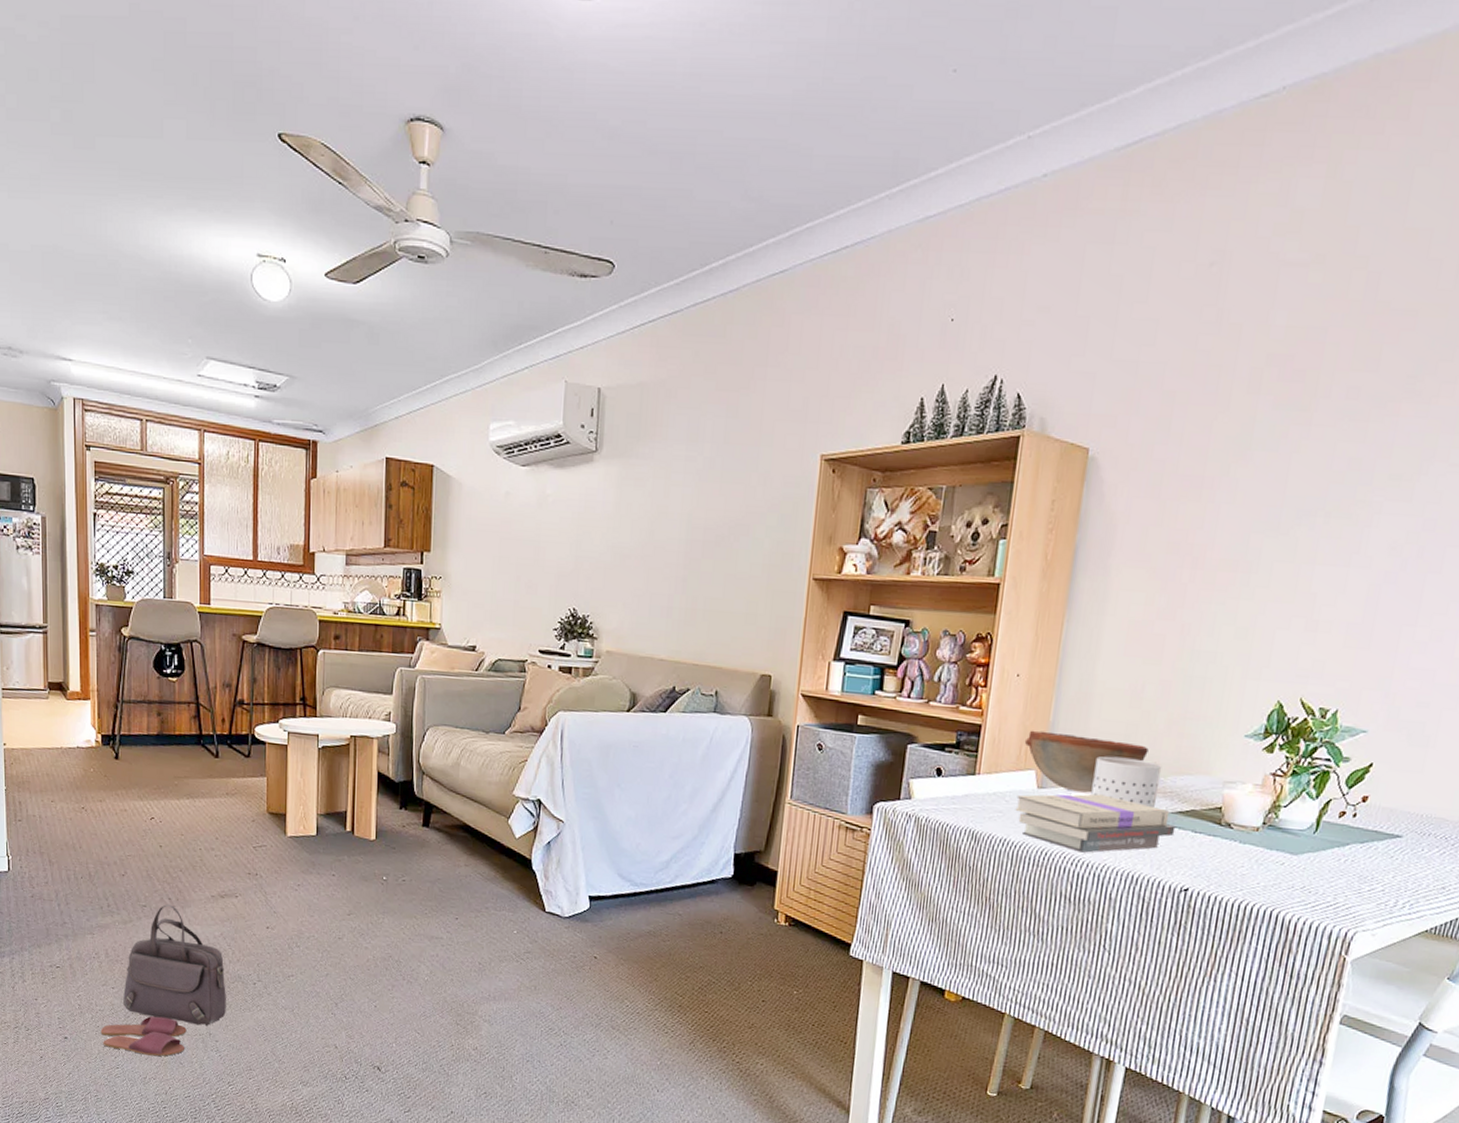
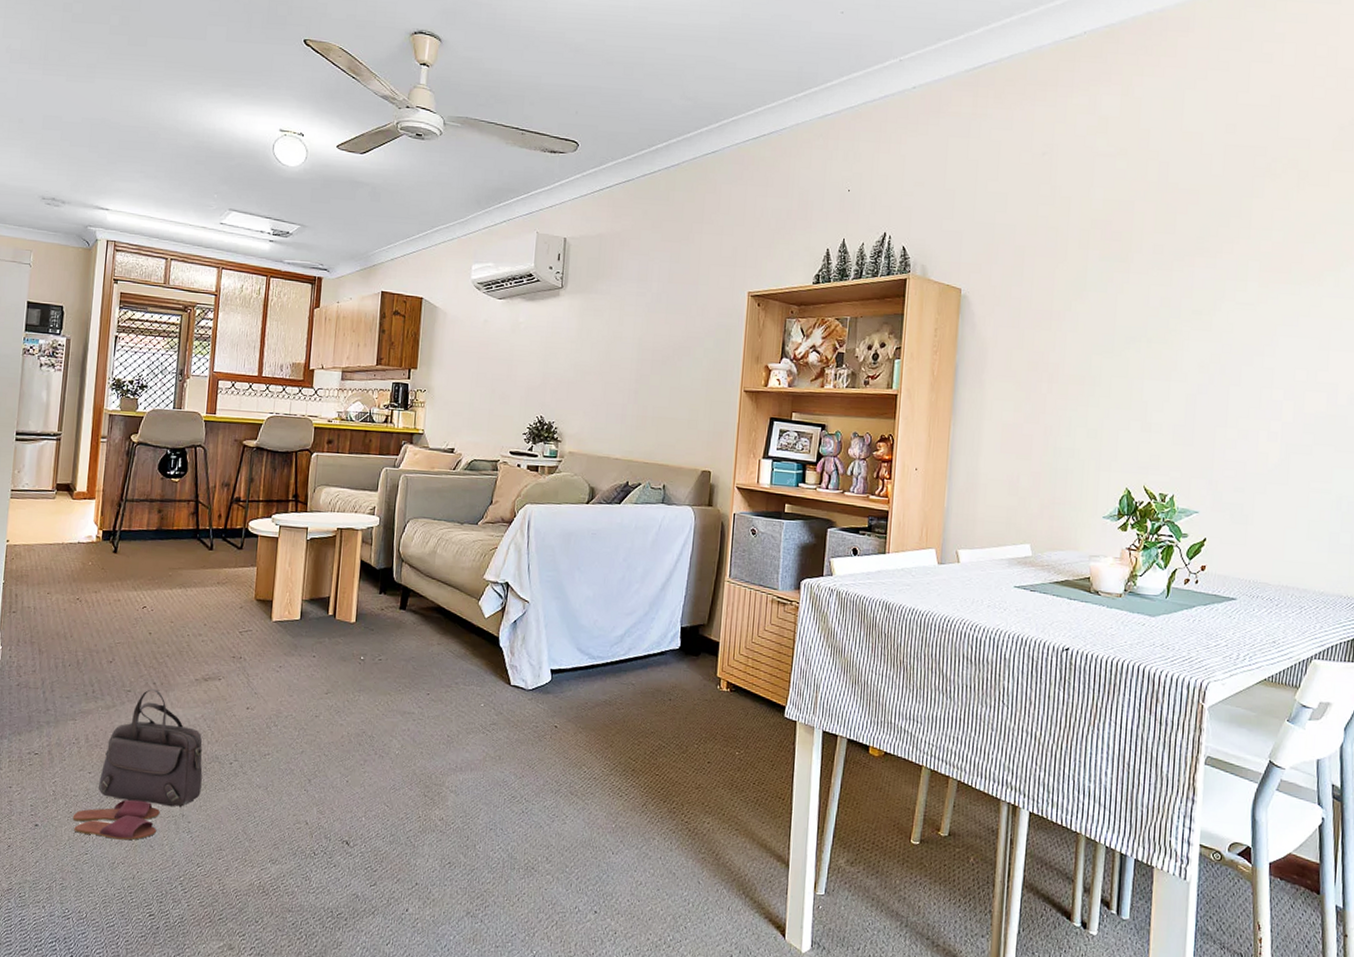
books: present [1015,793,1176,853] -> none [920,568,1054,619]
bowl: present [1024,730,1149,793] -> none [924,515,1027,568]
mug: present [1091,756,1162,809] -> none [982,535,1039,580]

